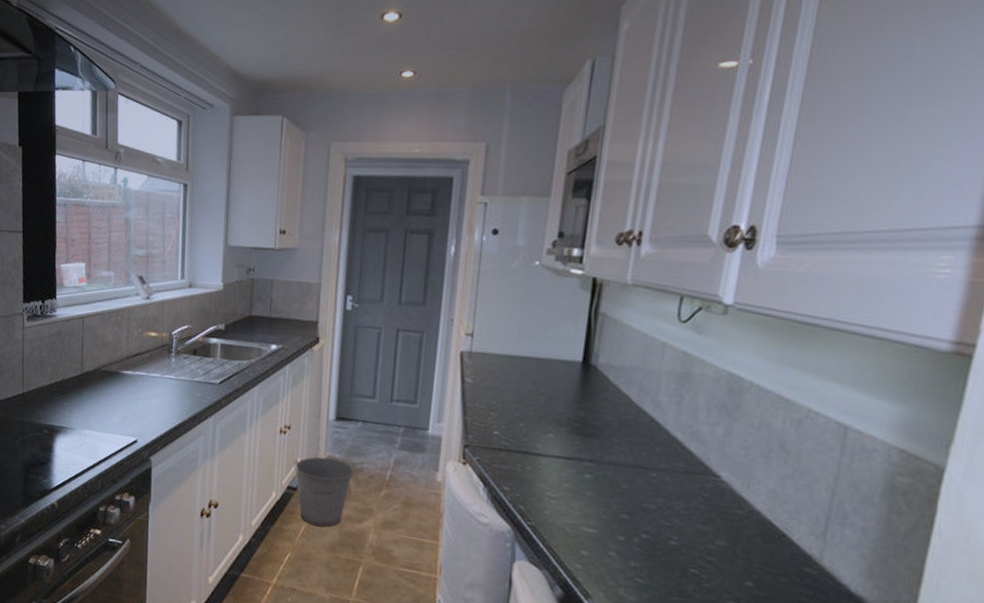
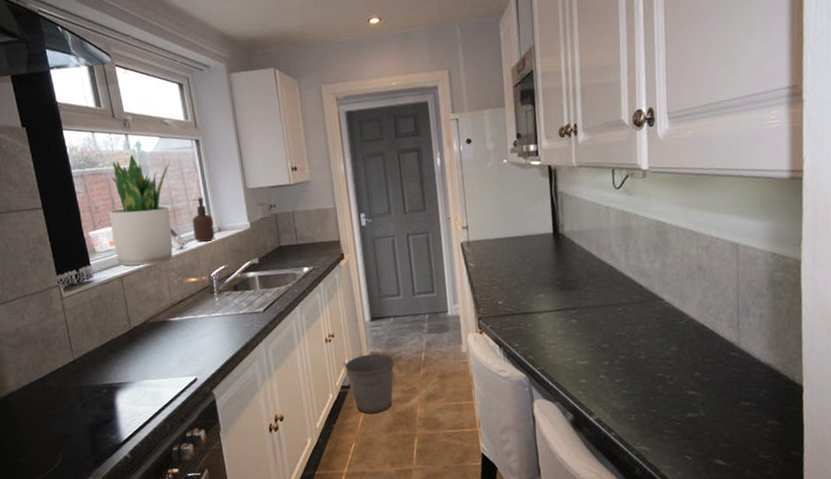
planter: none [82,189,155,310] -> present [109,154,173,266]
soap dispenser: none [163,246,186,296] -> present [191,197,215,242]

